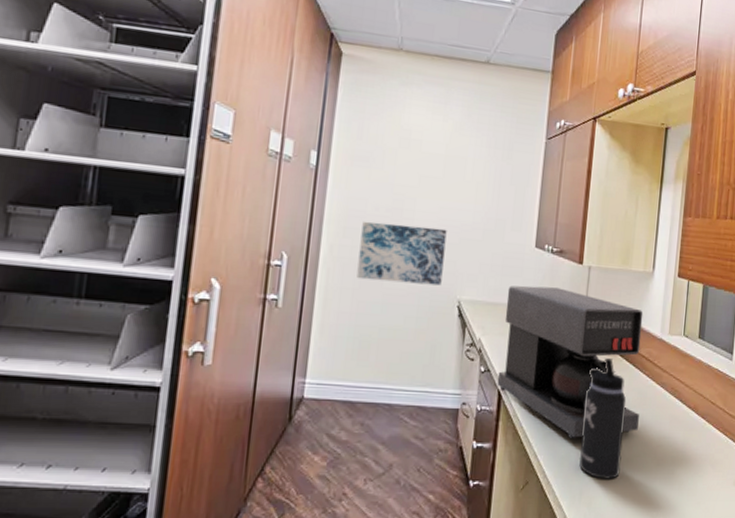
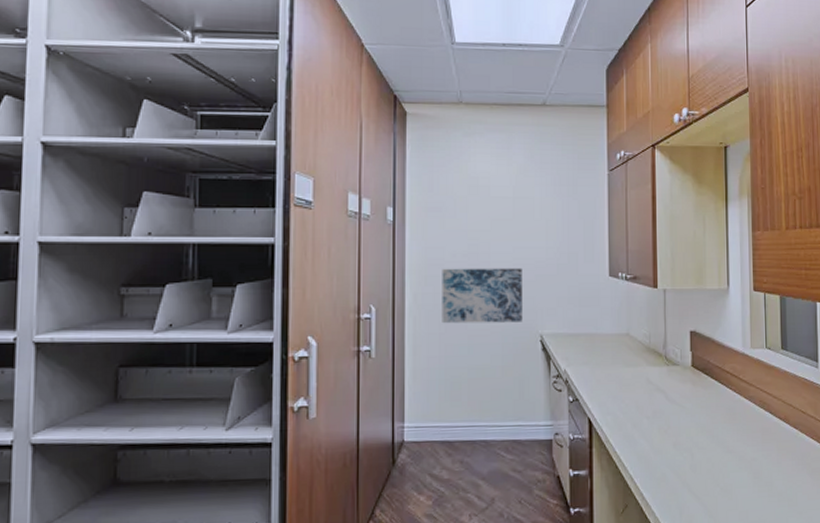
coffee maker: present [497,285,643,439] -> none [586,313,730,460]
thermos bottle: present [579,358,627,479] -> none [675,377,717,497]

